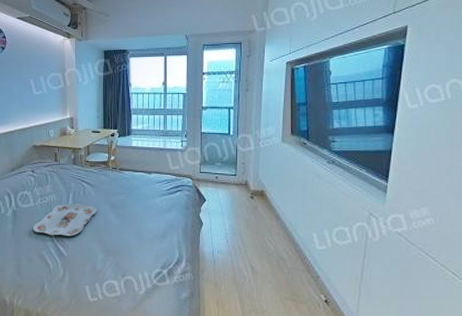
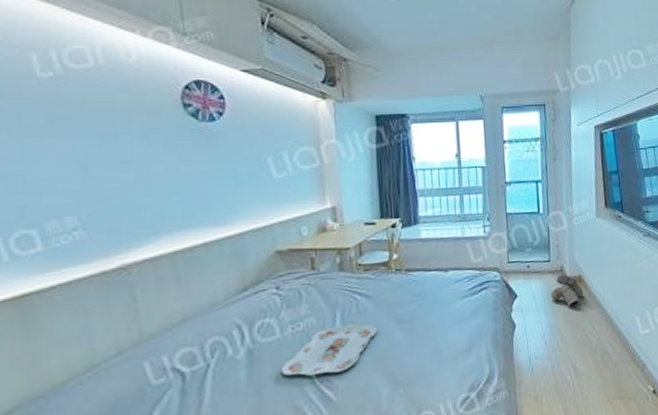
boots: none [234,187,265,216] -> present [550,274,584,308]

